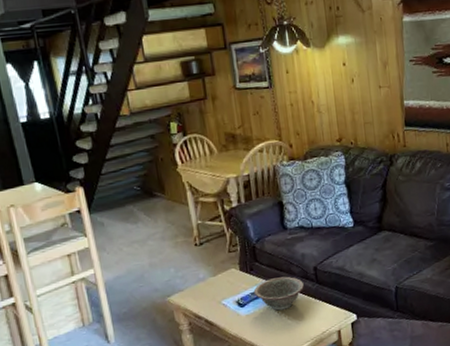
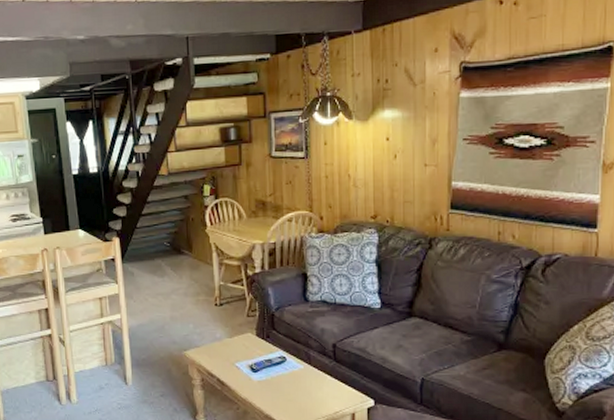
decorative bowl: present [253,276,304,311] -> none [267,349,320,382]

